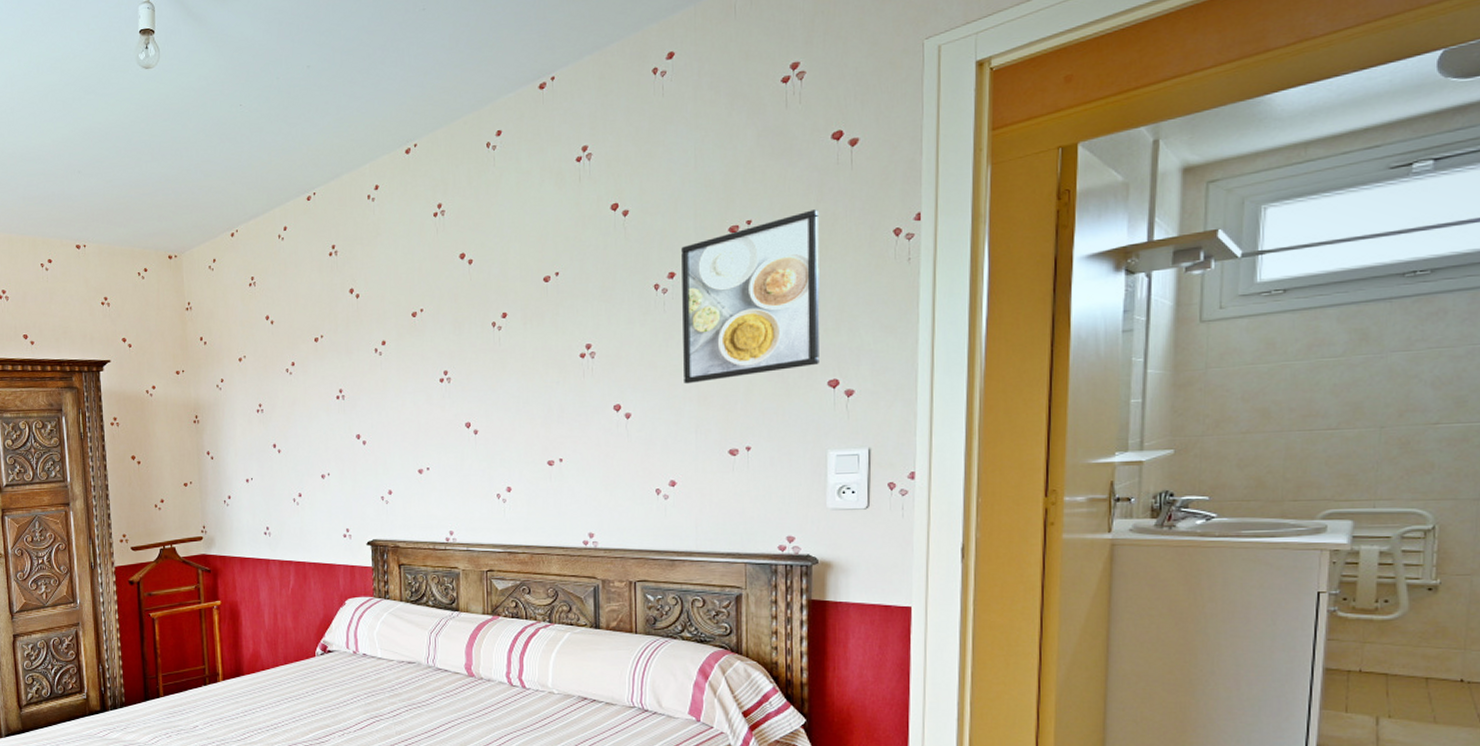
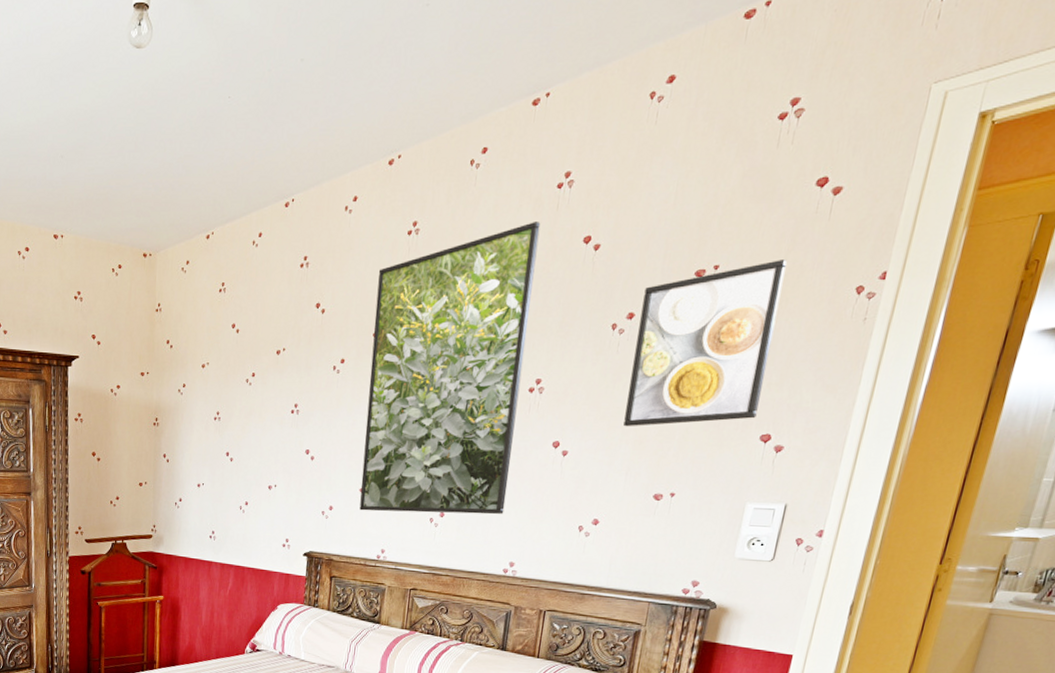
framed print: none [409,194,574,493] -> present [359,222,541,515]

